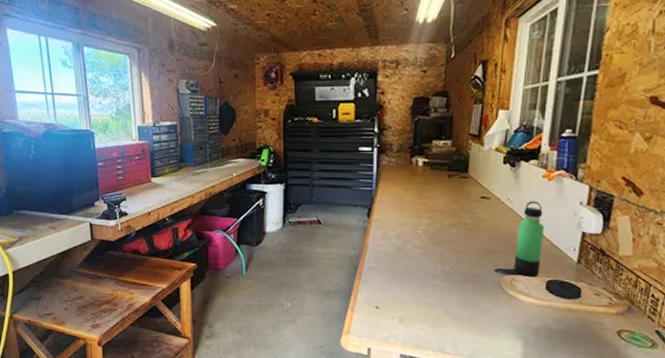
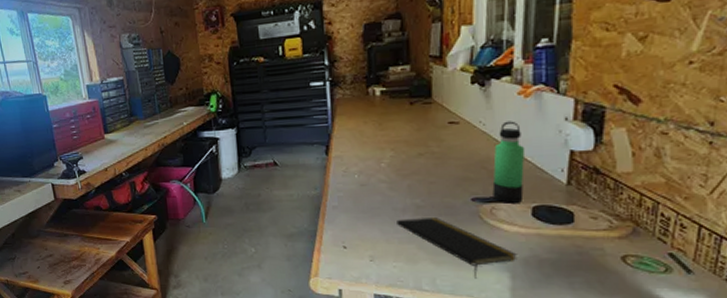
notepad: none [427,284,530,345] -> present [397,218,517,279]

